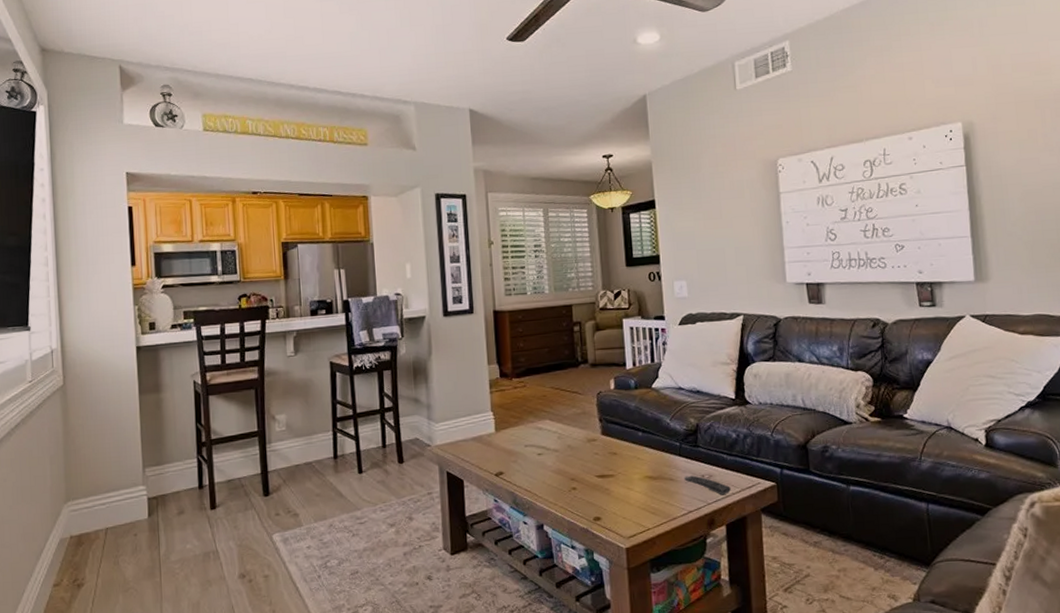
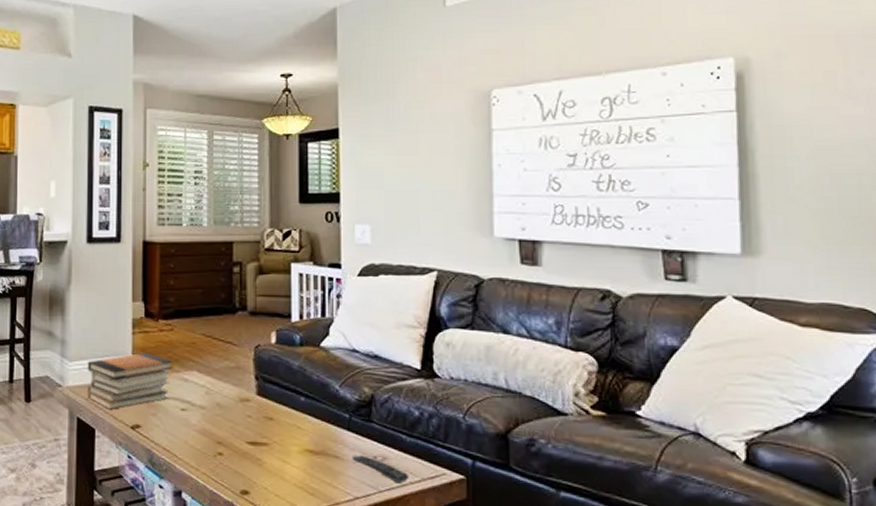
book stack: none [452,408,528,462] -> present [87,352,172,410]

